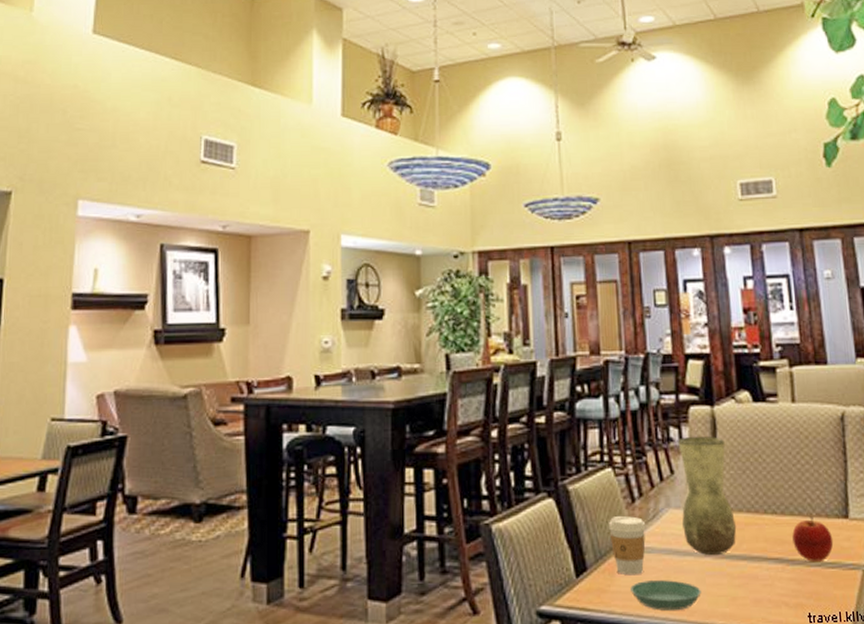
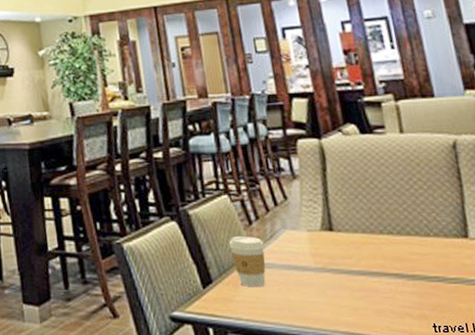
saucer: present [630,580,701,610] -> none [254,292,323,318]
vase: present [678,436,737,556] -> none [289,165,354,271]
apple: present [792,516,834,561] -> none [410,236,455,277]

